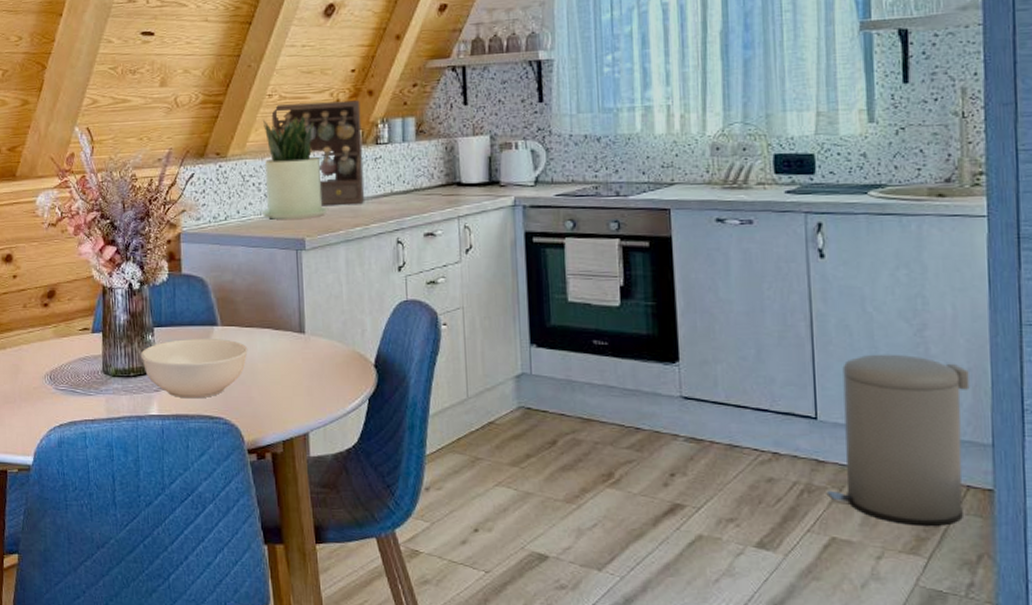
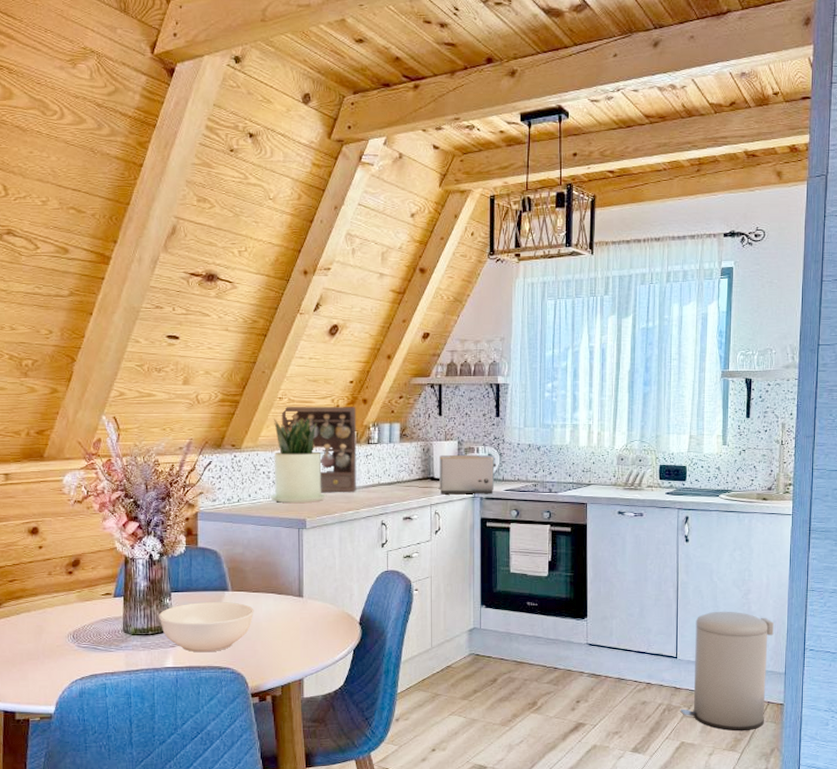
toaster: none [467,151,543,204] -> present [438,454,497,495]

